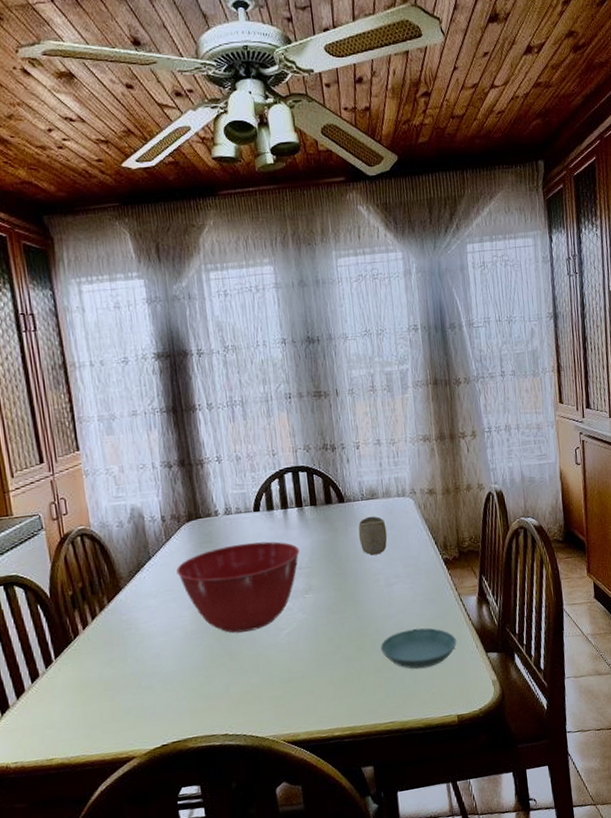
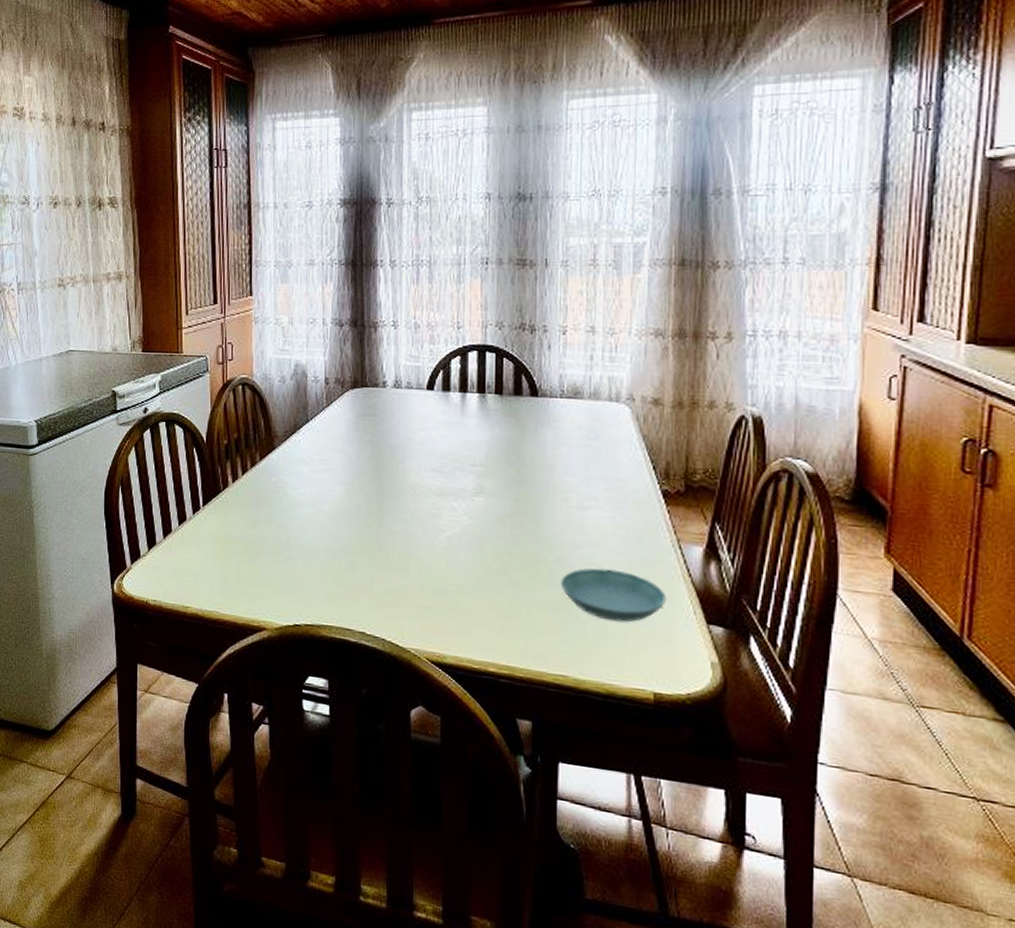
mixing bowl: present [176,541,300,634] -> none [333,423,475,525]
cup: present [358,516,388,556] -> none [550,419,589,468]

